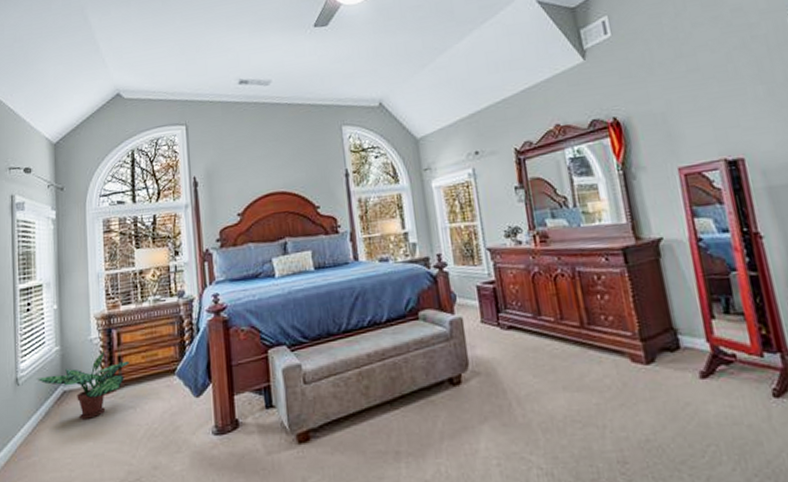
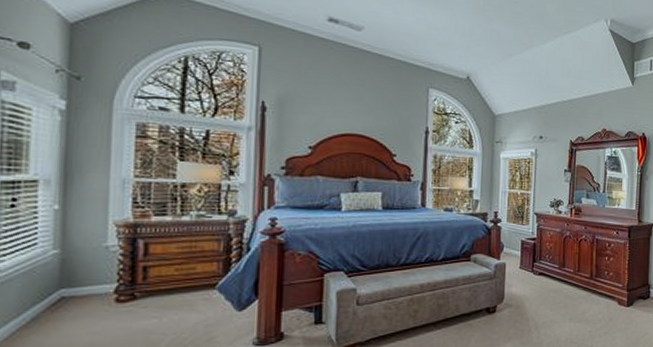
potted plant: present [37,350,129,419] -> none [22,259,158,327]

